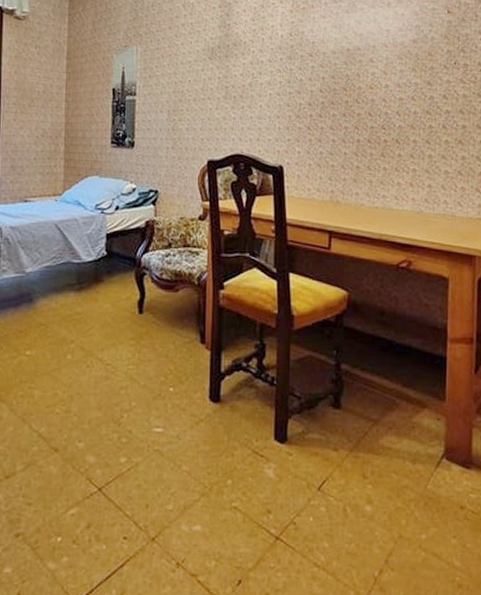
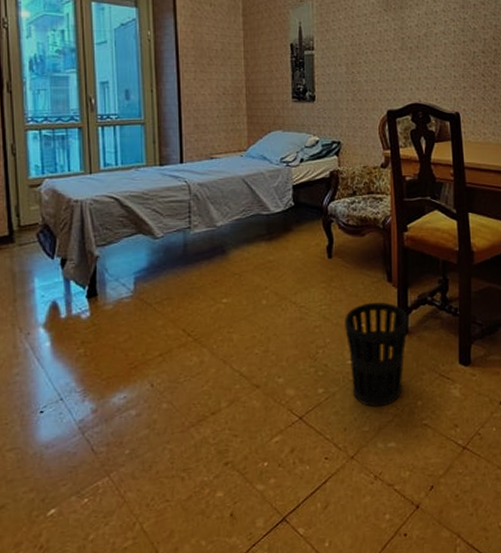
wastebasket: none [152,364,222,483] -> present [345,302,409,407]

